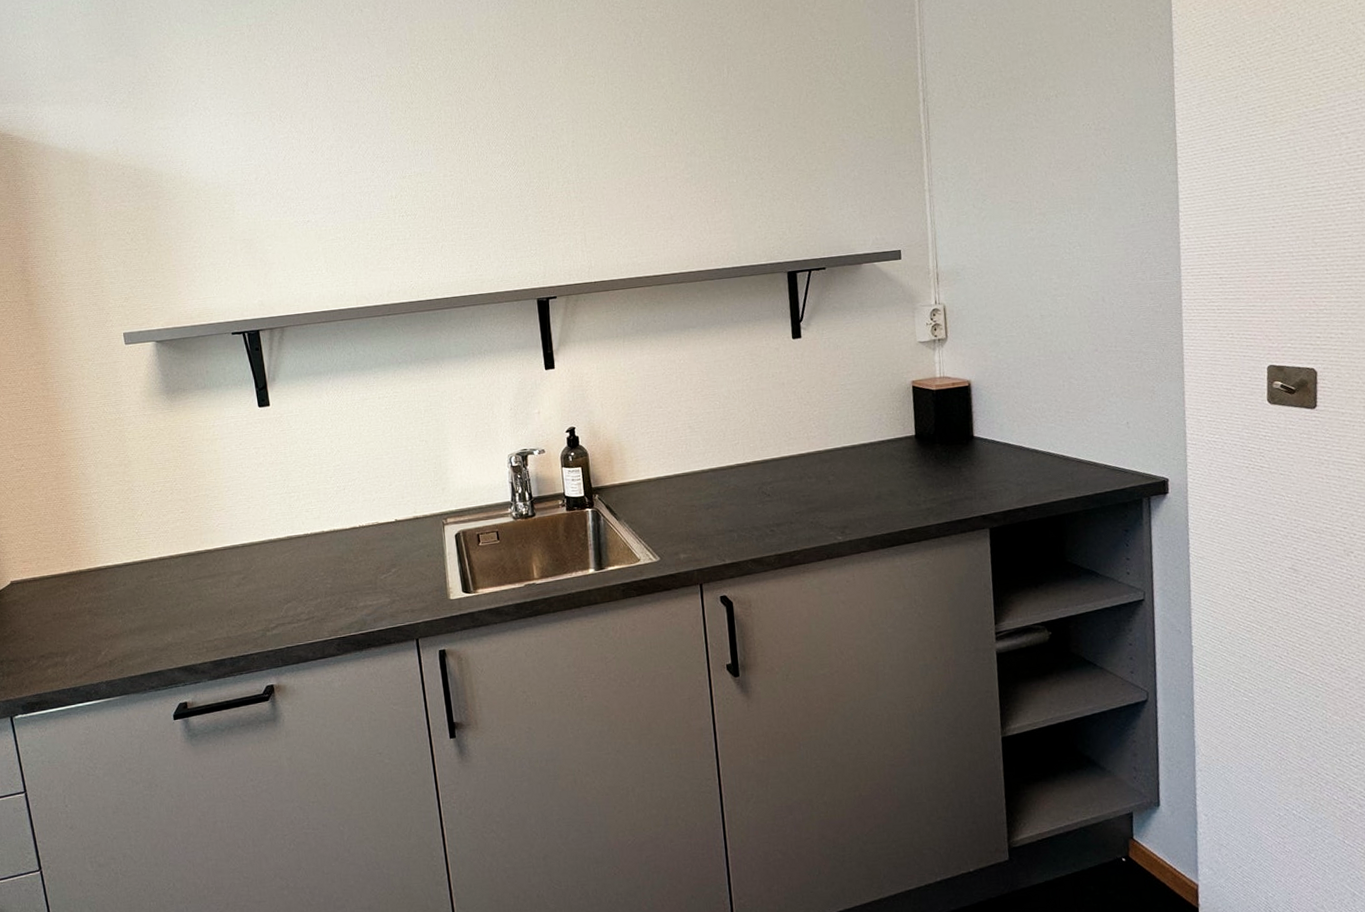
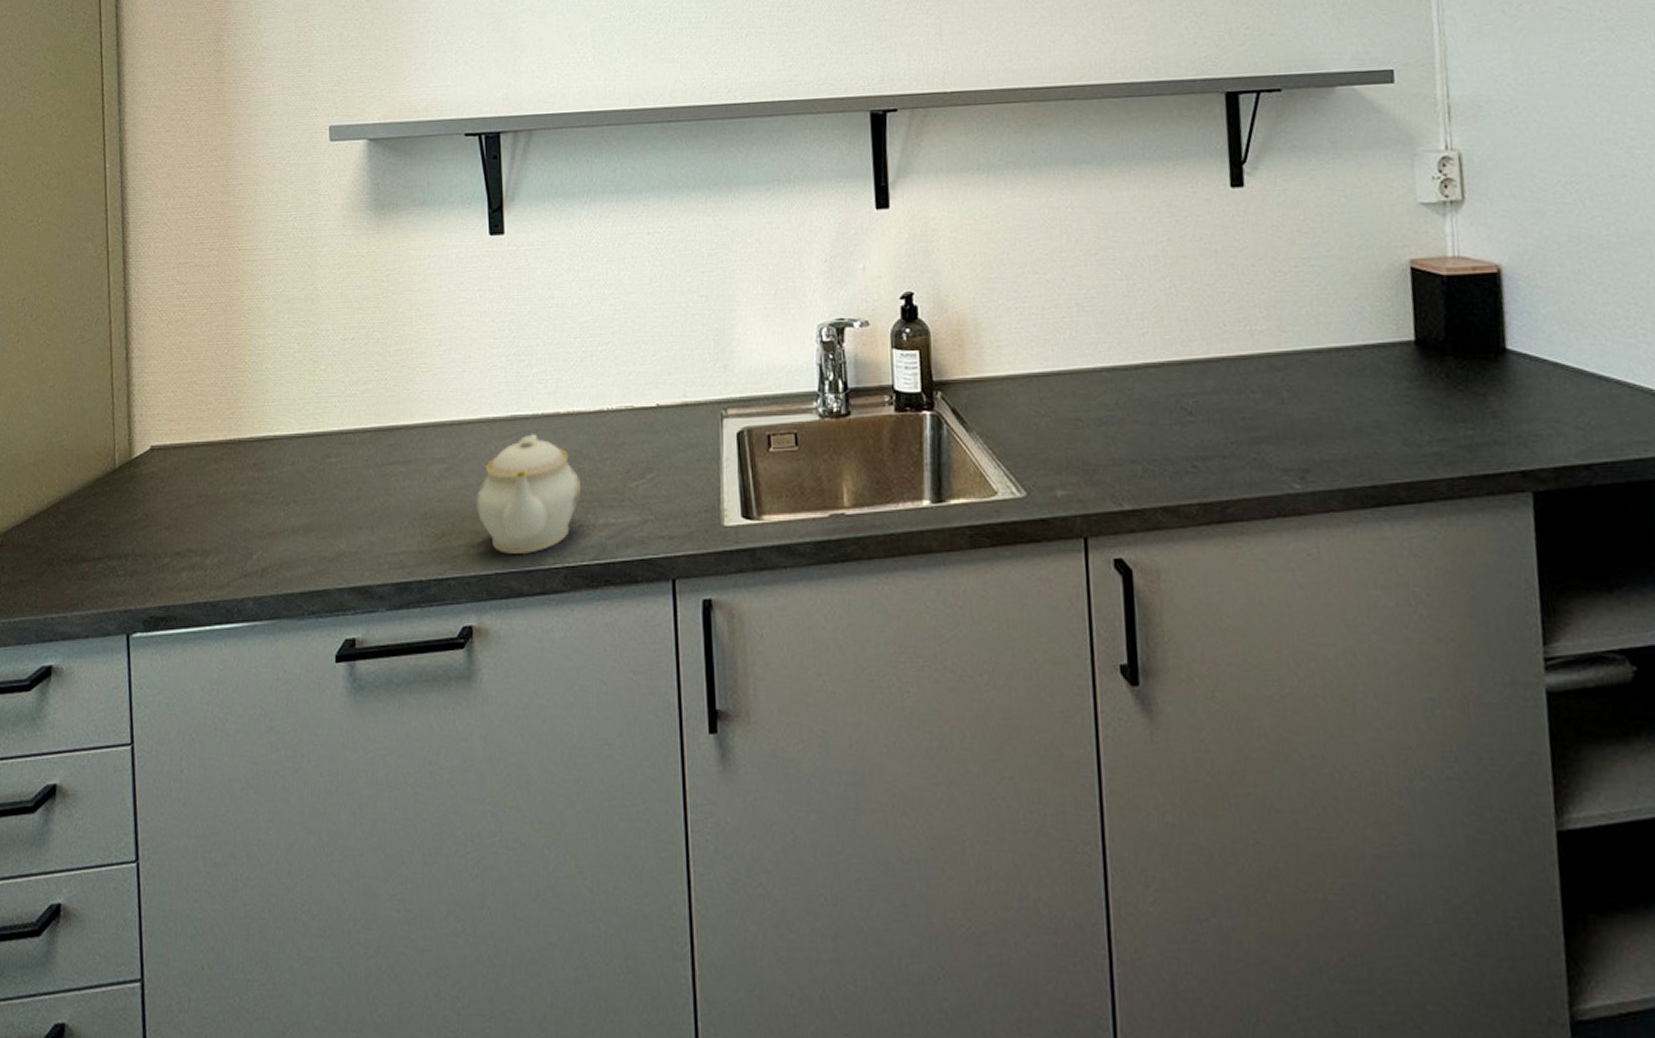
teapot: none [266,548,345,633] -> present [475,434,581,554]

